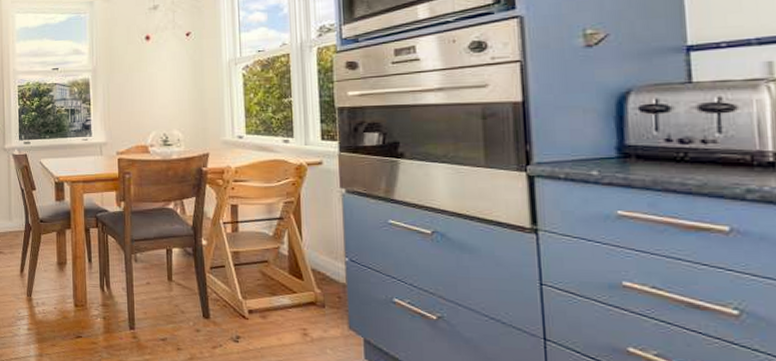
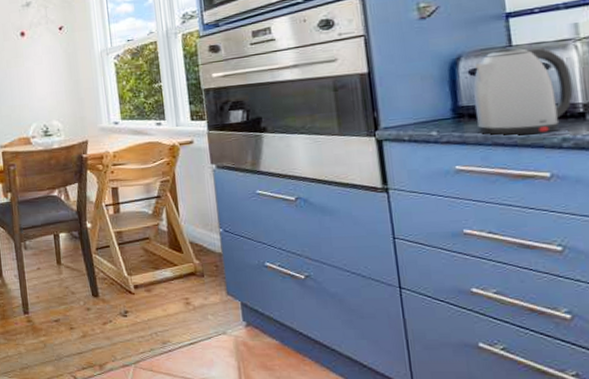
kettle: none [642,84,762,182] -> present [472,47,573,136]

